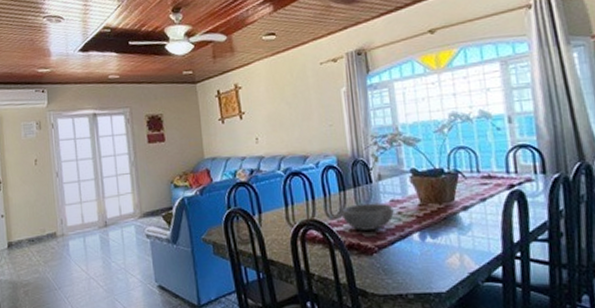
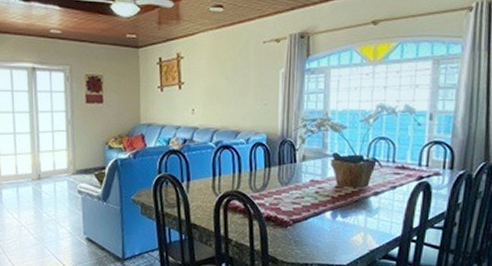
bowl: present [341,203,394,231] -> none [264,181,312,205]

